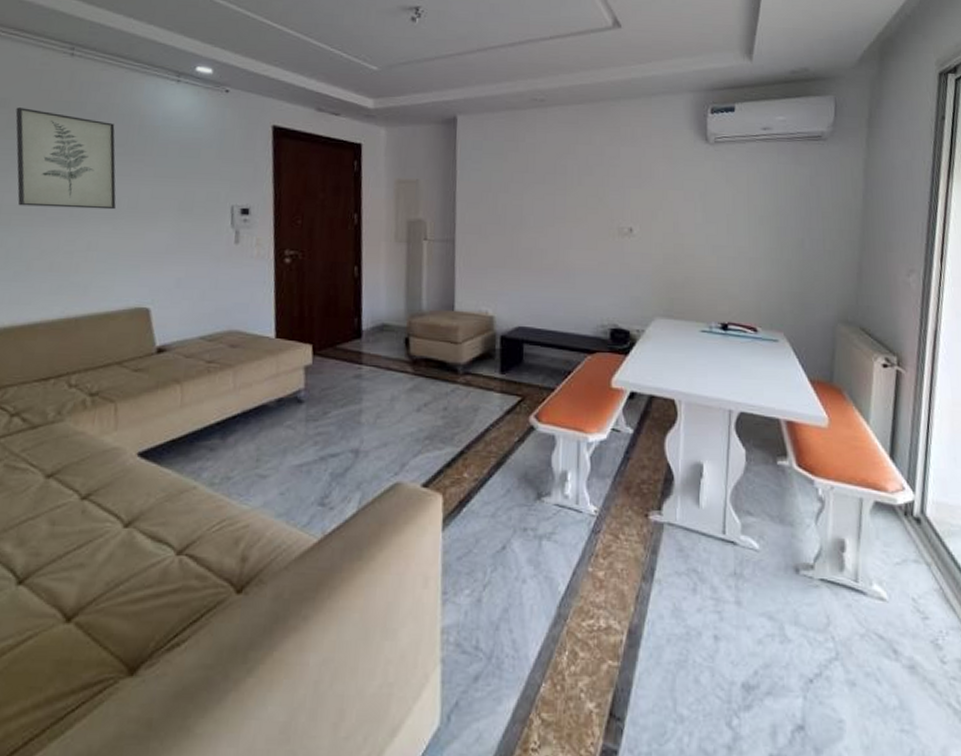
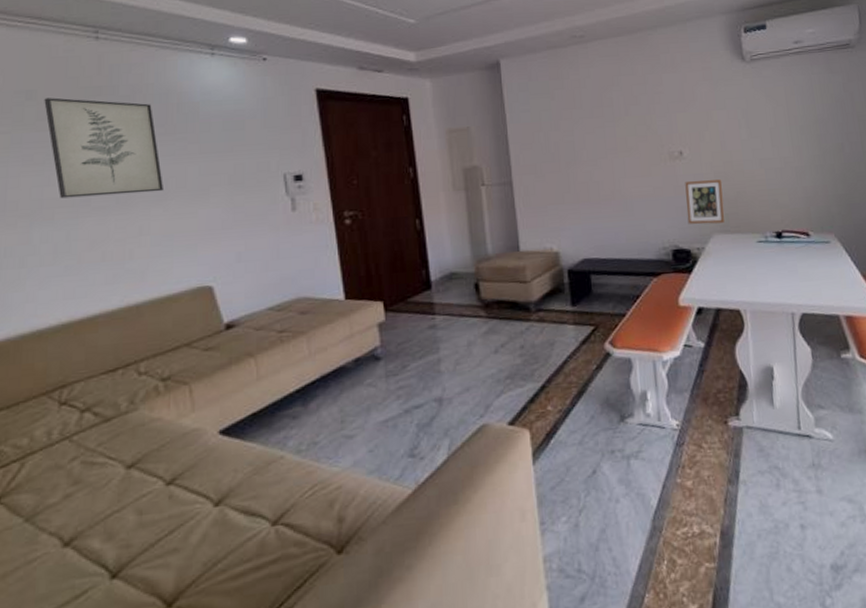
picture frame: none [630,259,671,307] -> present [685,179,725,225]

